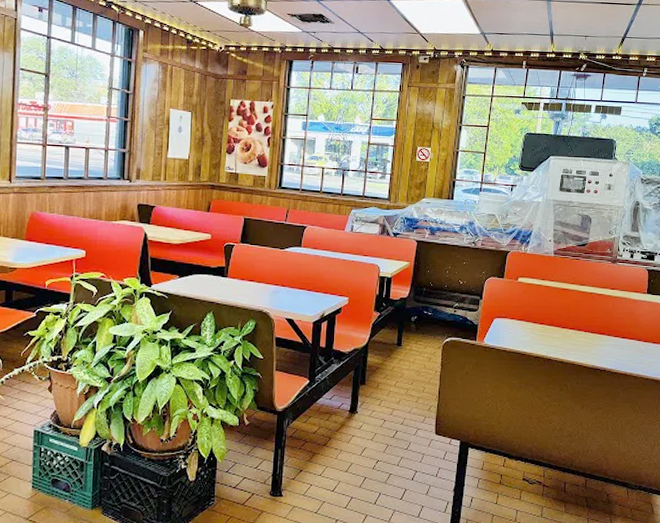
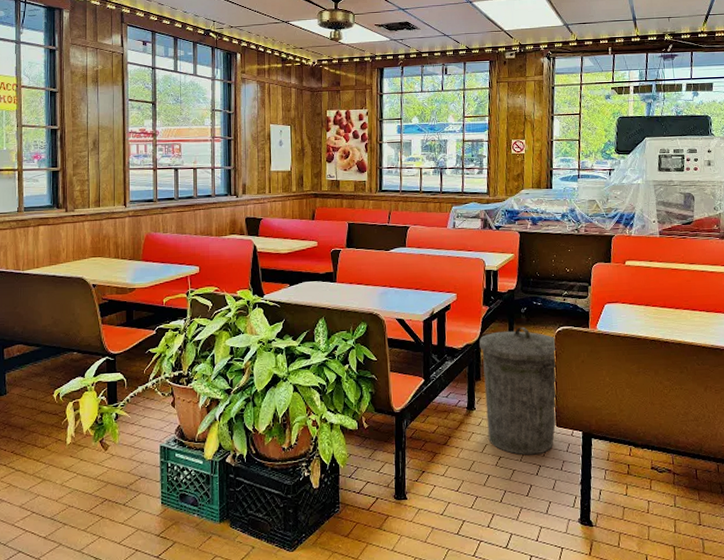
trash can: none [367,335,443,460] -> present [479,326,558,455]

